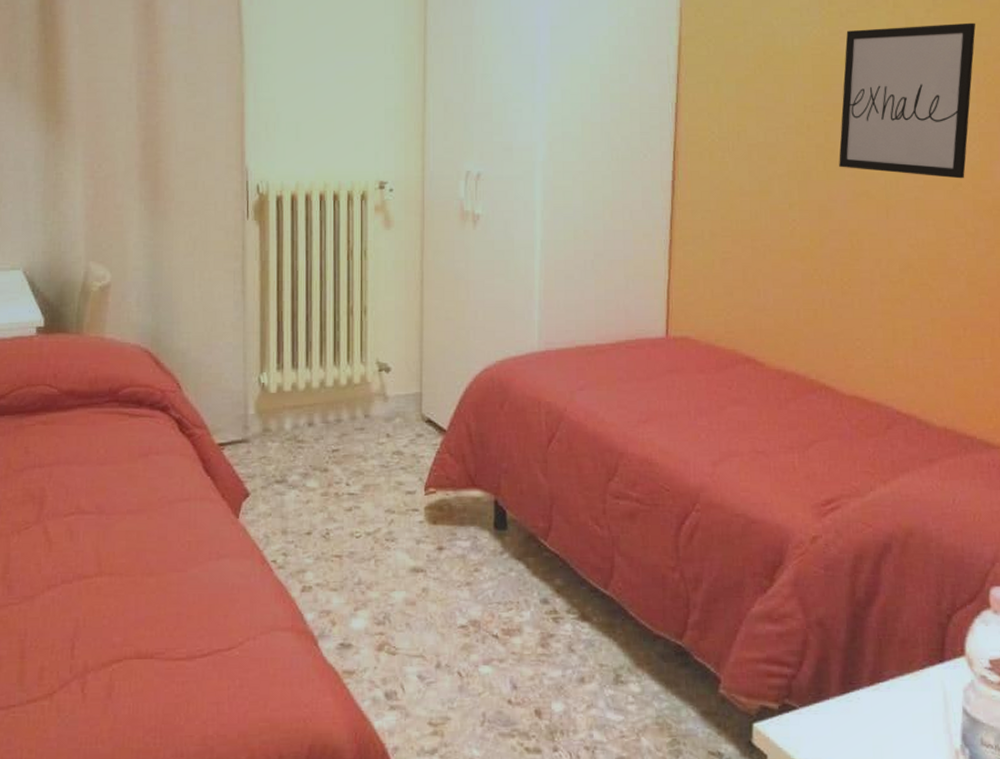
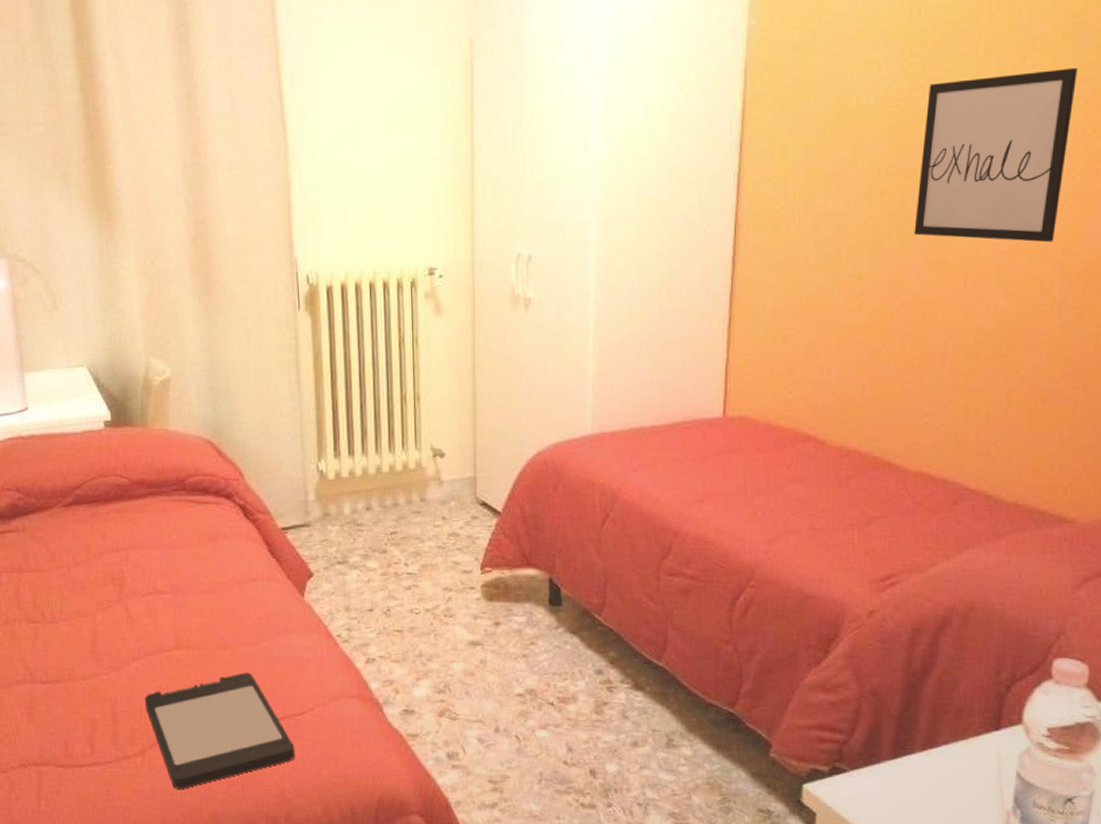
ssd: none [57,602,221,737] -> present [144,672,295,789]

